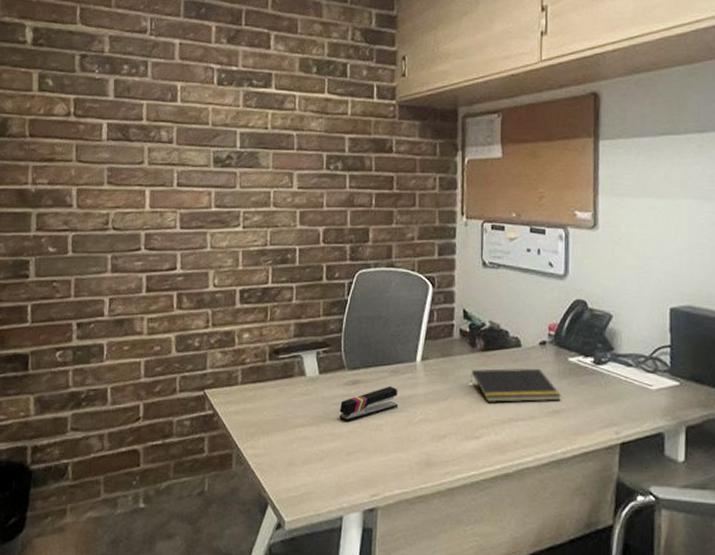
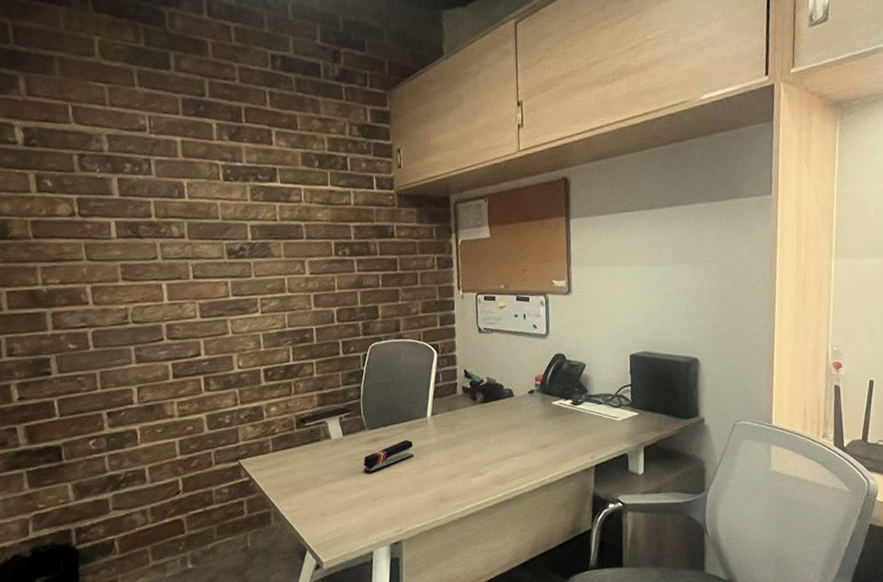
notepad: present [470,368,561,403] -> none [473,412,548,445]

